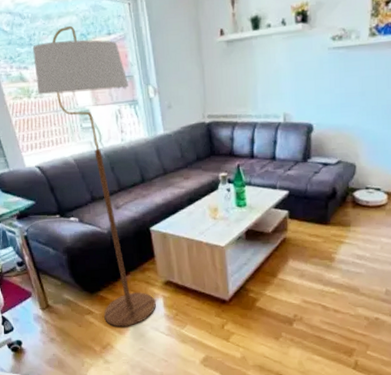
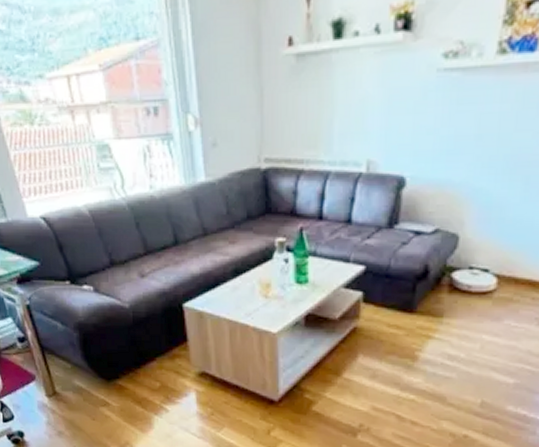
floor lamp: present [33,25,156,327] -> none [36,24,187,425]

